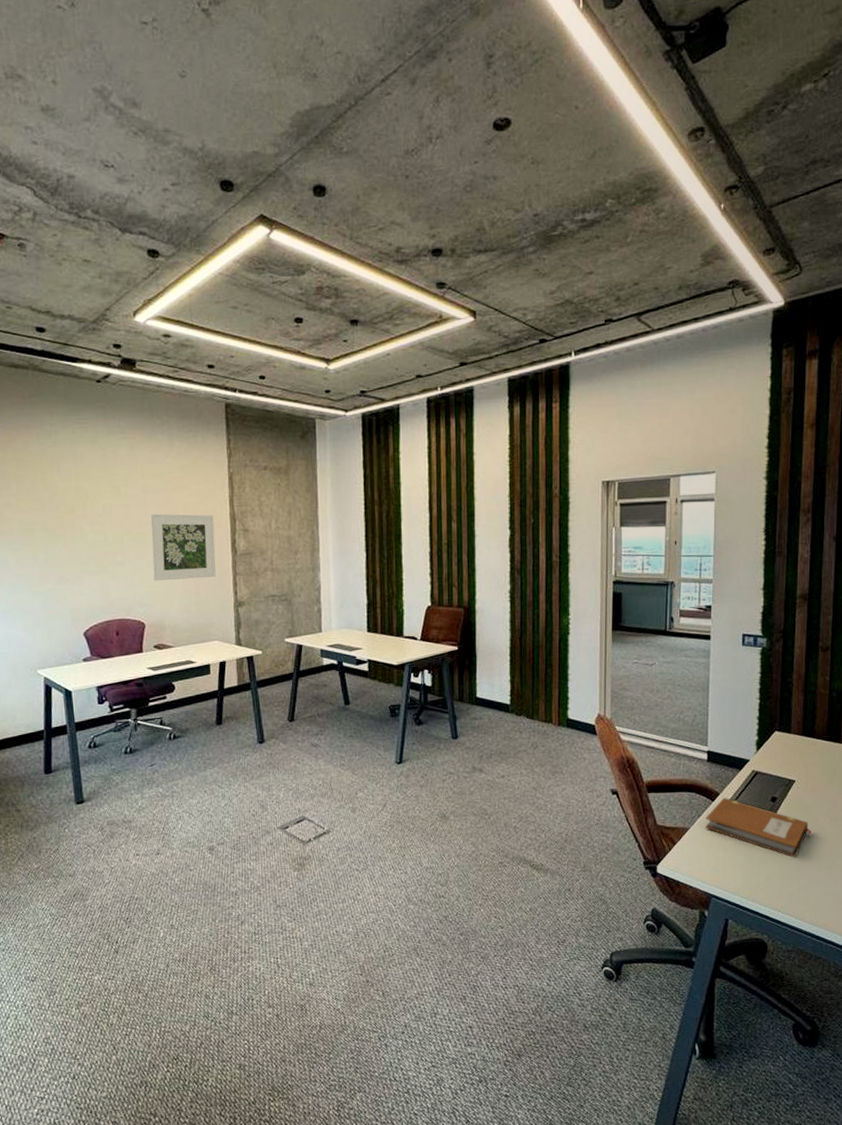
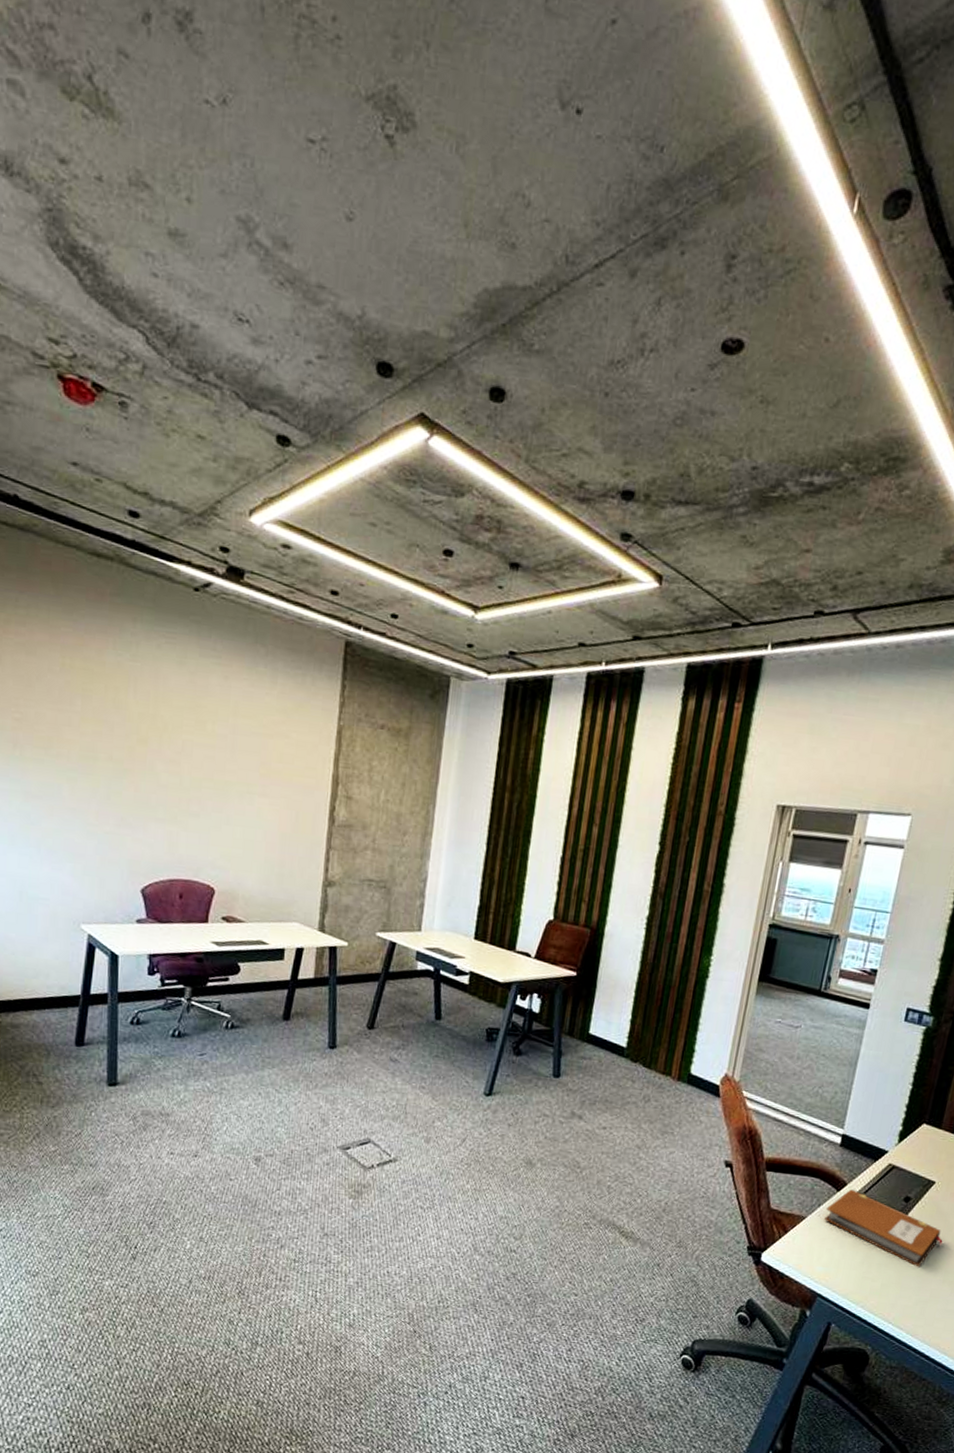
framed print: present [151,513,216,581] -> none [232,760,313,847]

